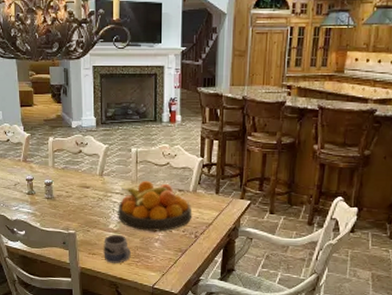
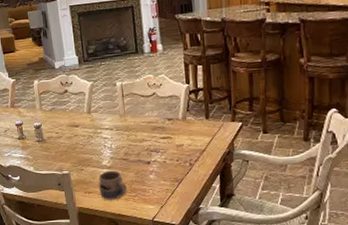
fruit bowl: present [118,180,191,232] -> none [109,112,184,164]

